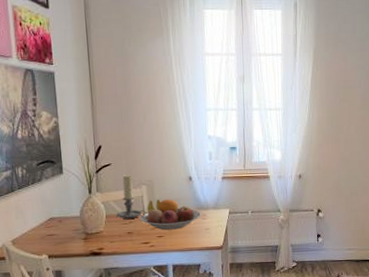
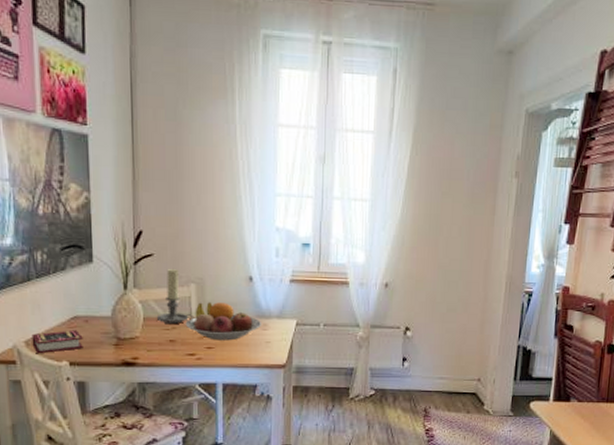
book: none [17,229,59,250] -> present [31,330,83,353]

